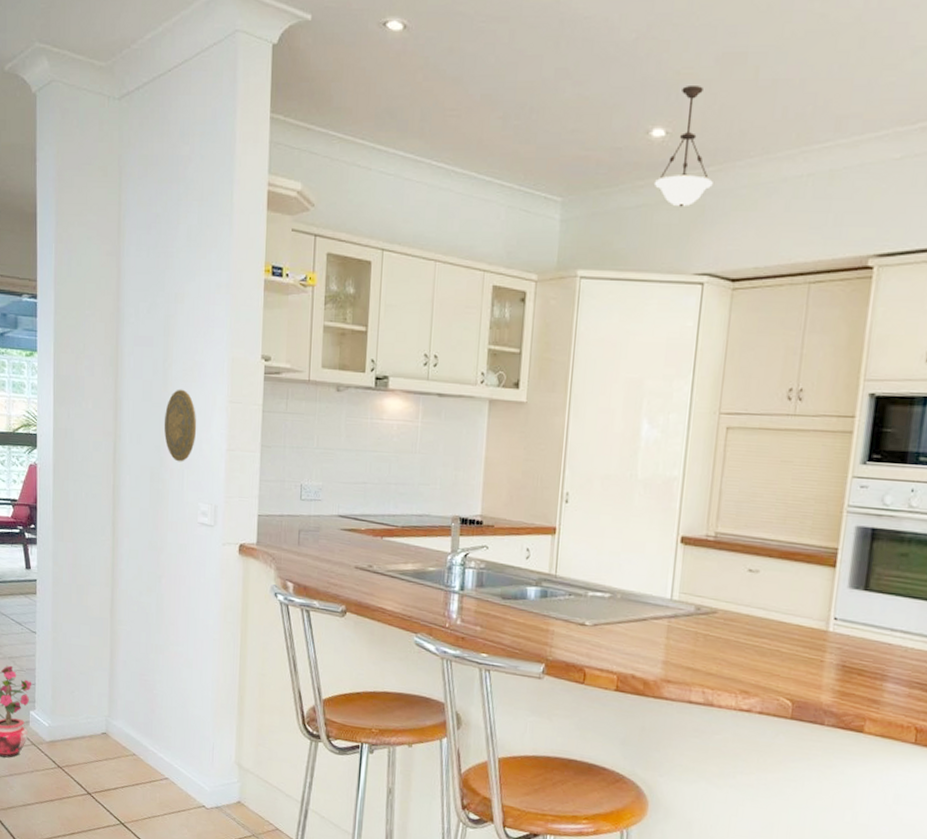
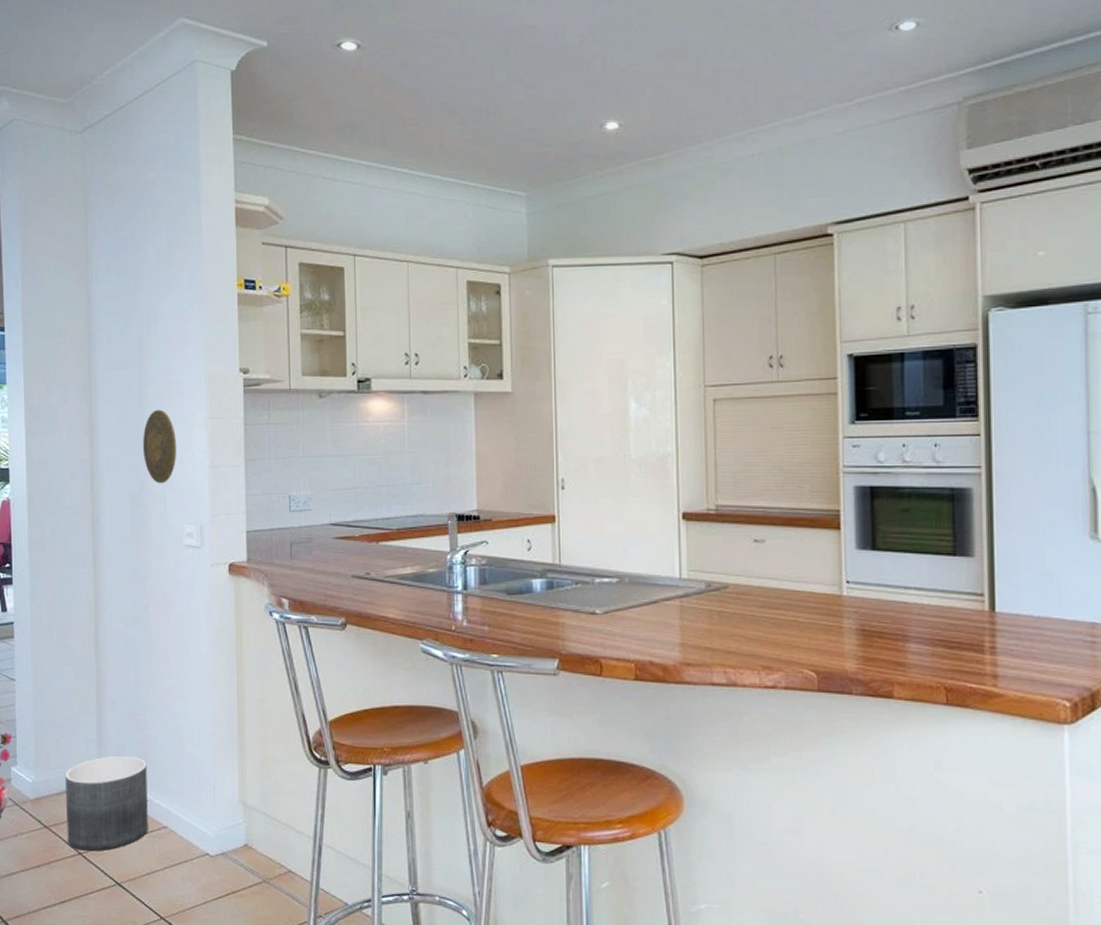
planter: none [78,710,153,793] -> present [64,755,148,851]
pendant light: present [653,86,713,207] -> none [613,80,670,193]

